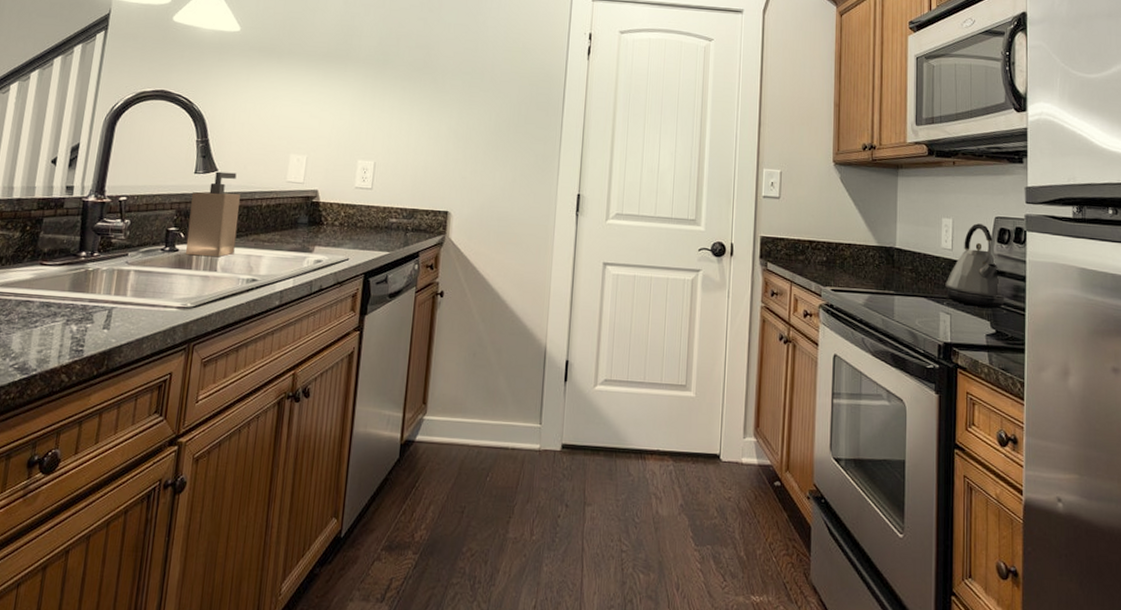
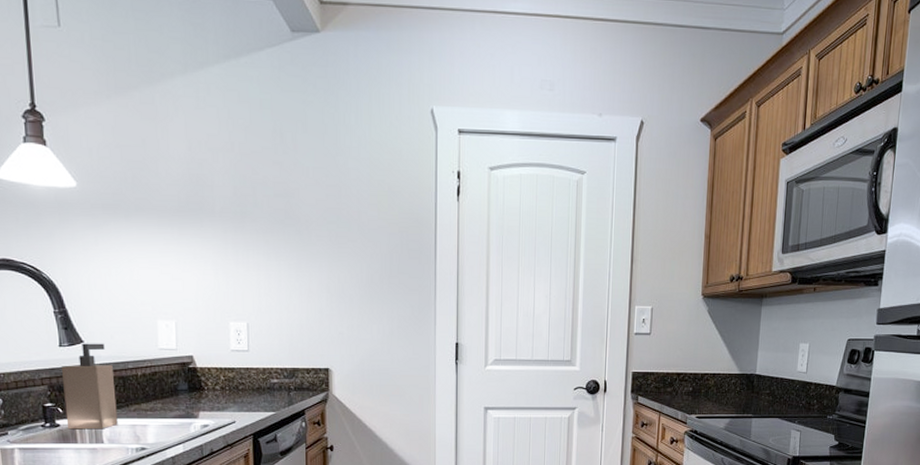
kettle: present [945,223,1005,309] -> none [798,346,849,424]

